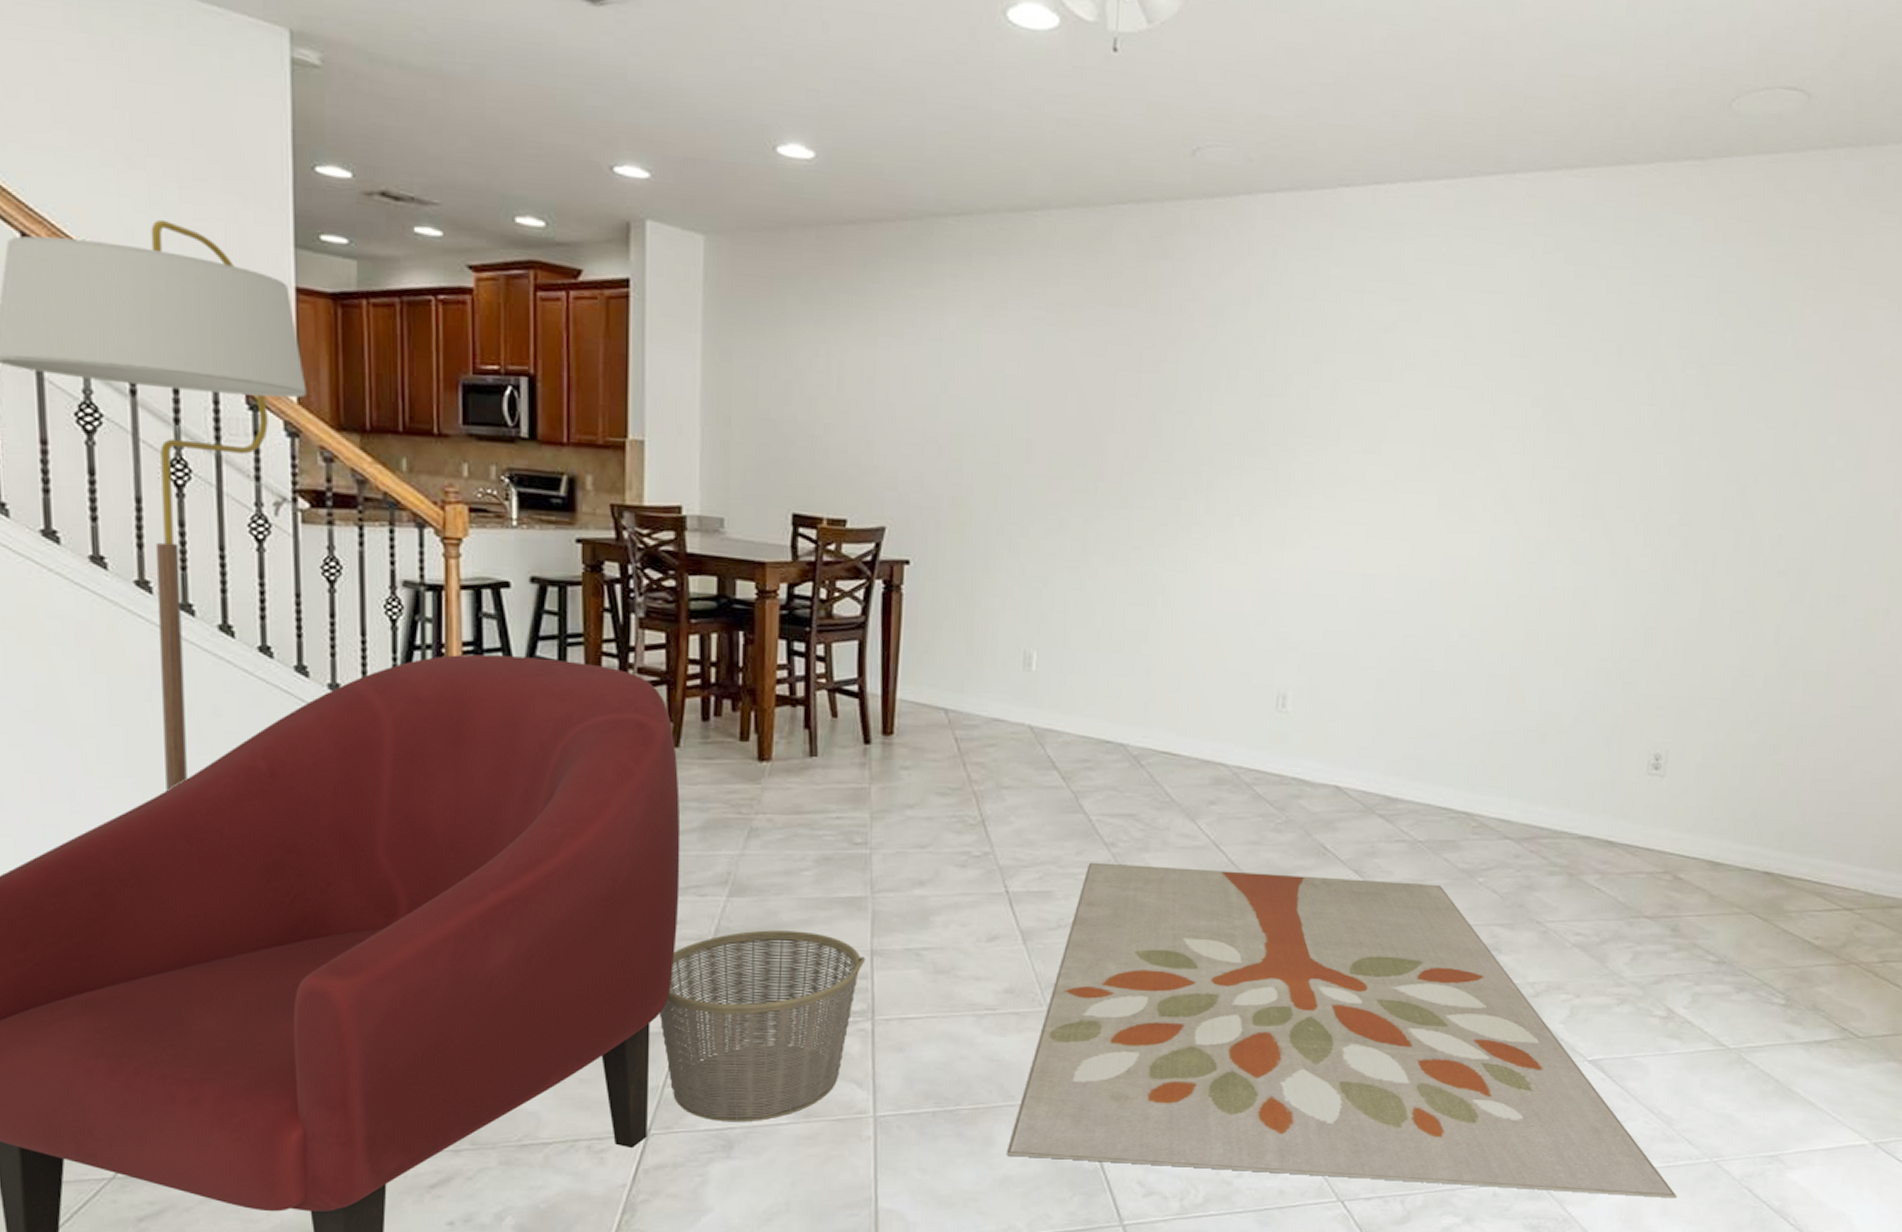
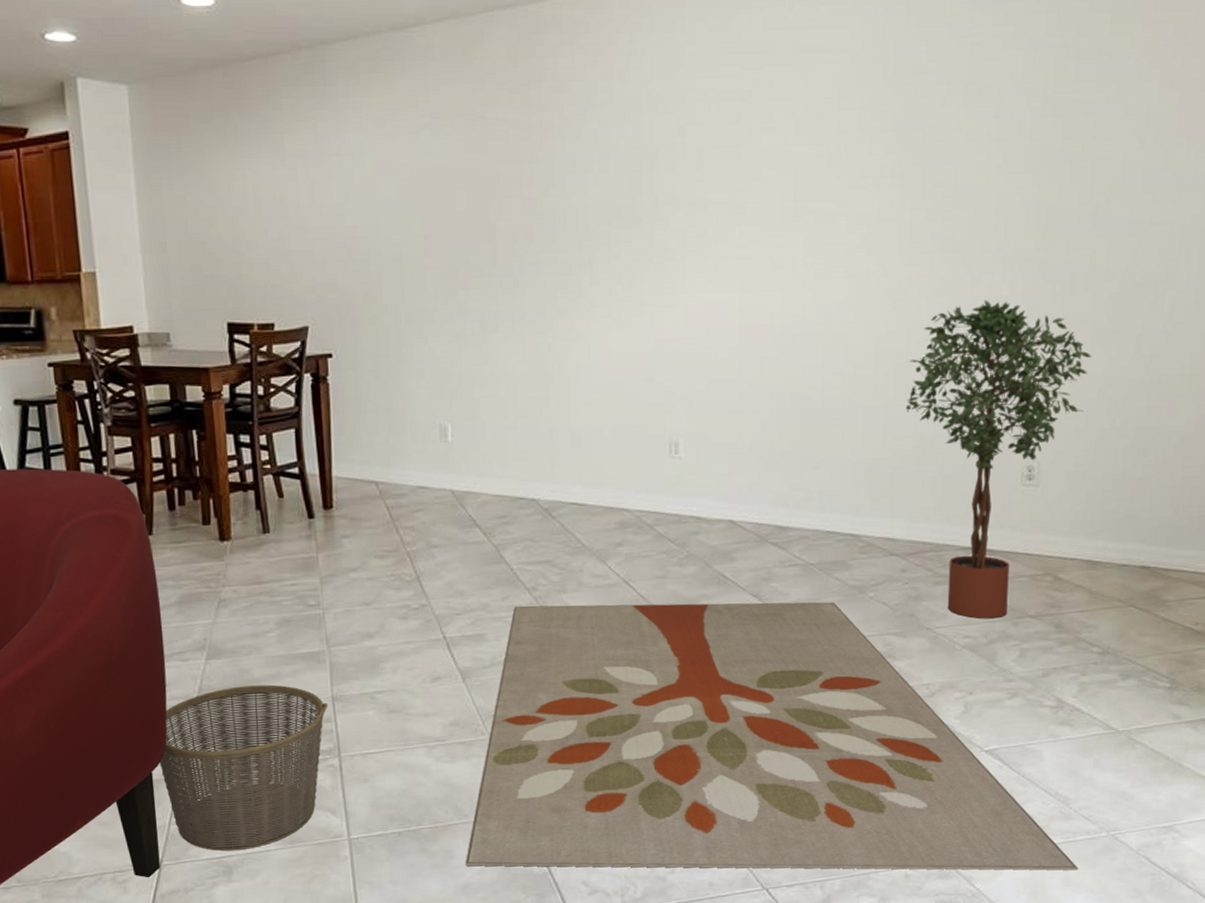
potted tree: none [1532,572,1728,917] -> present [905,300,1091,619]

